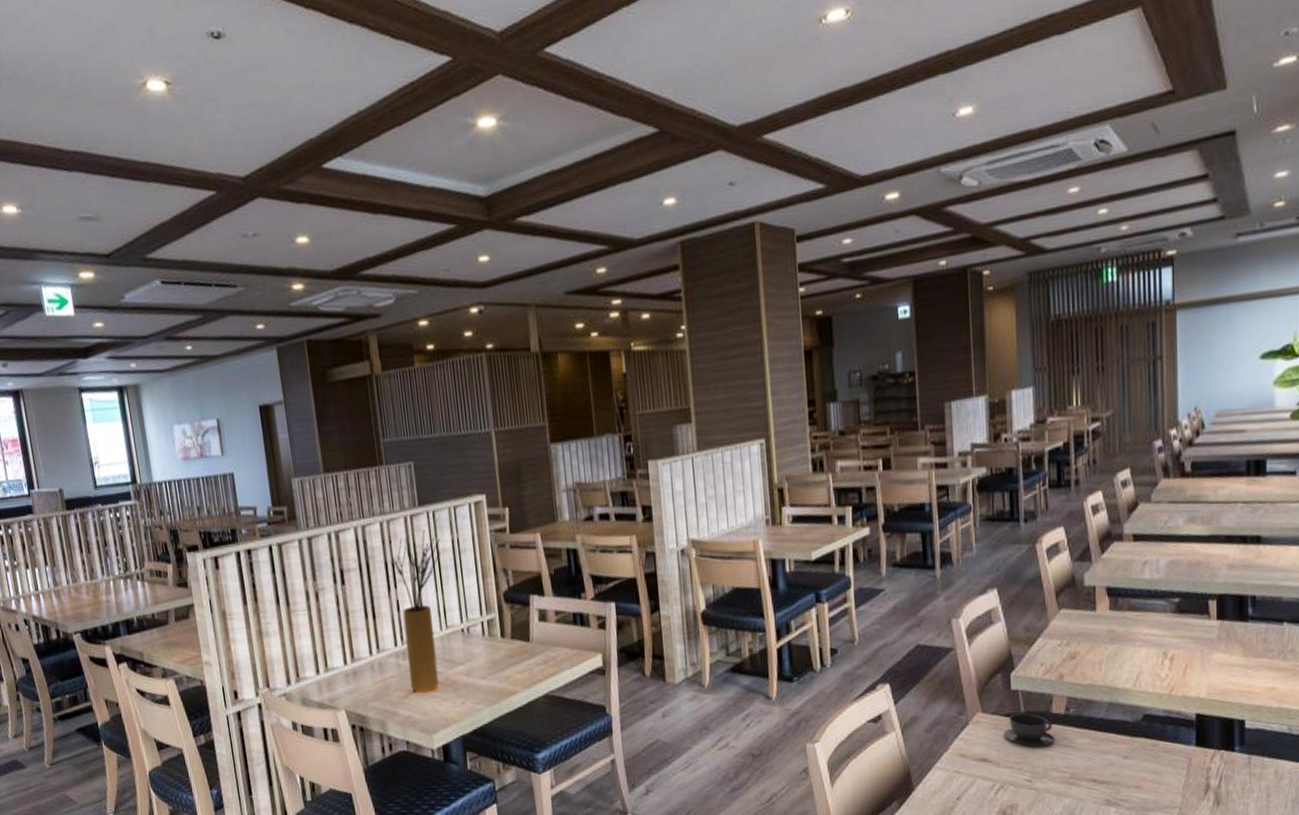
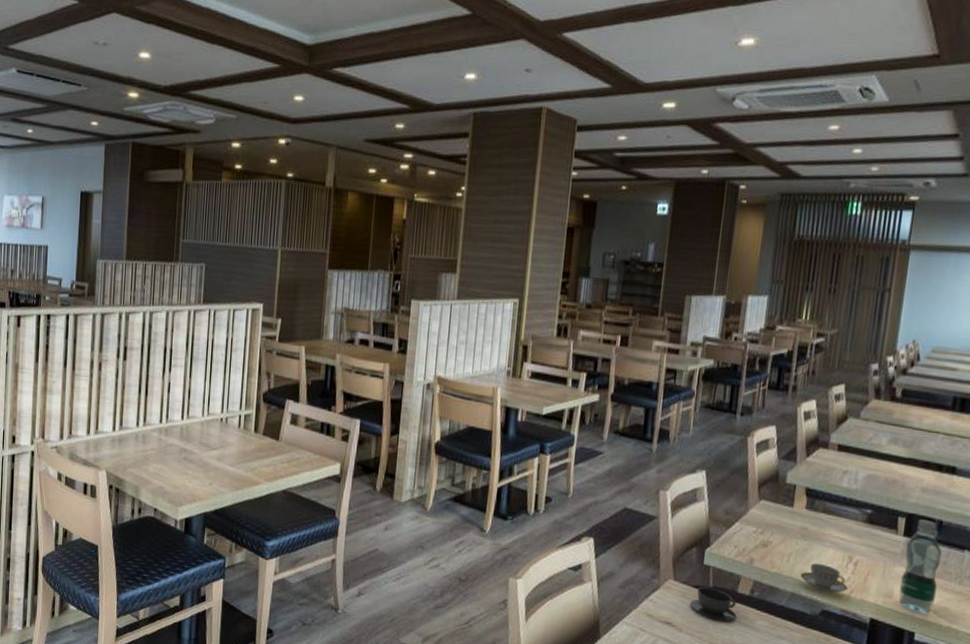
vase: present [392,529,441,694] -> none [167,324,217,470]
teacup: none [1115,665,1168,695] -> present [800,563,849,593]
bottle: none [1221,598,1260,699] -> present [899,519,942,614]

